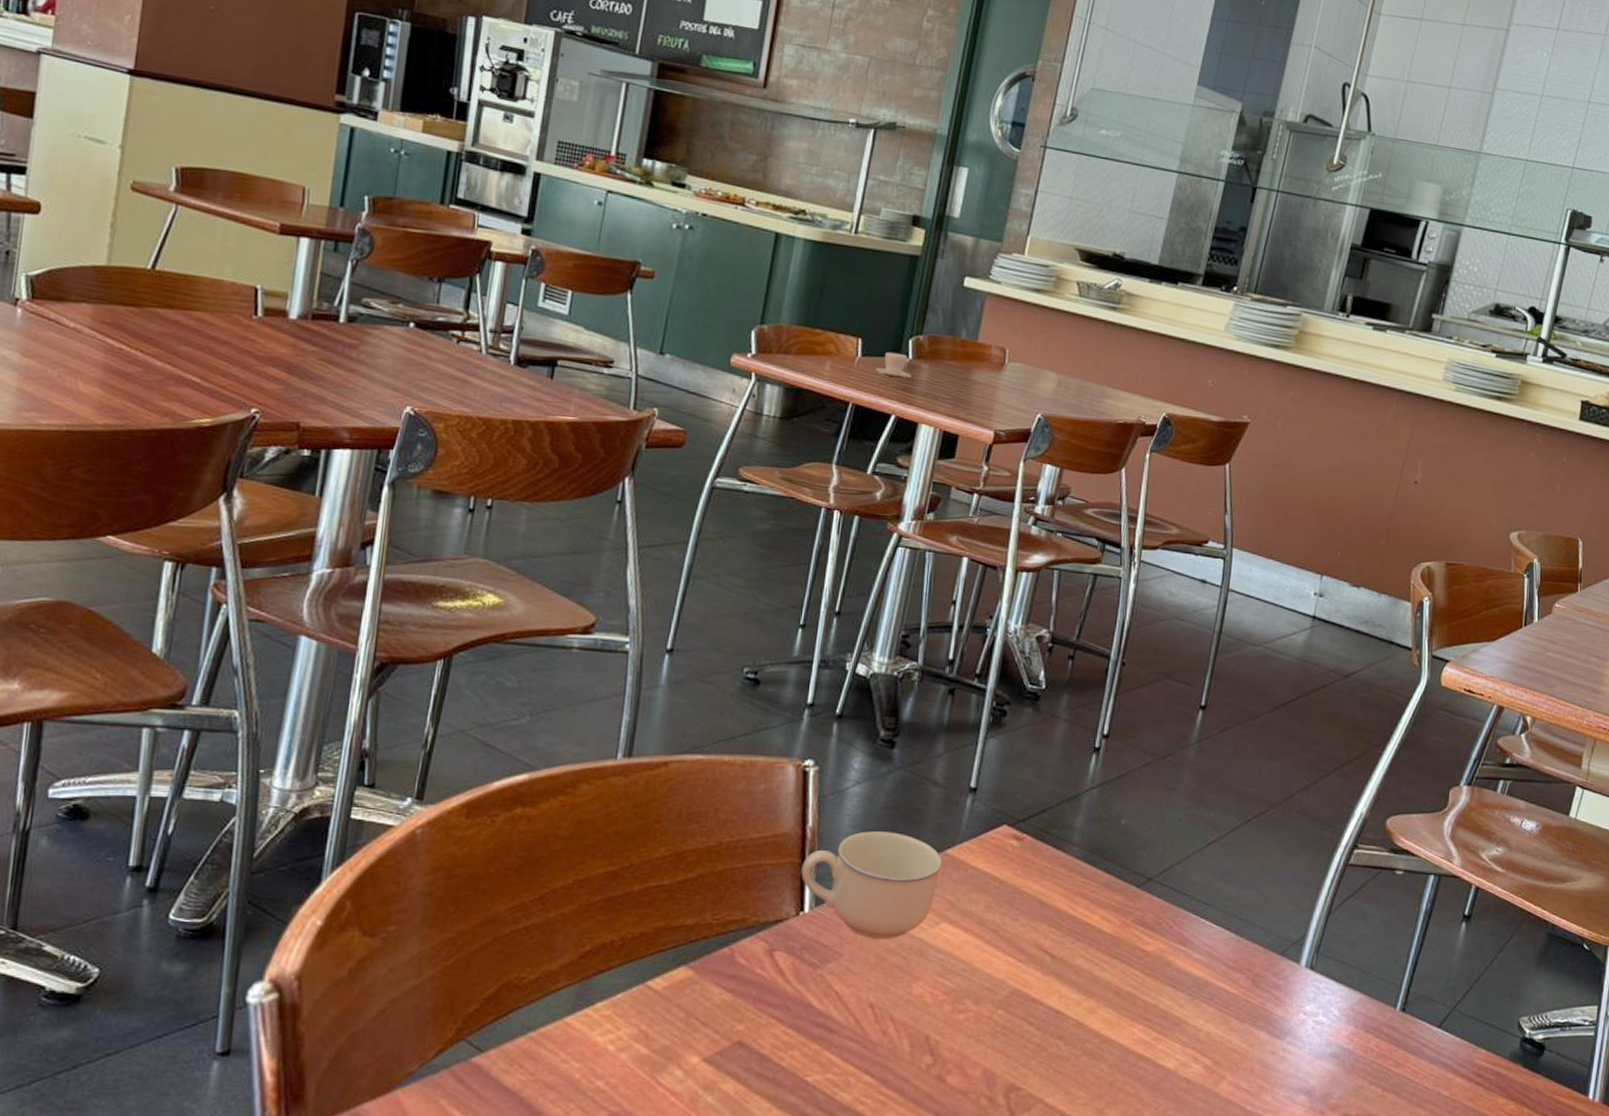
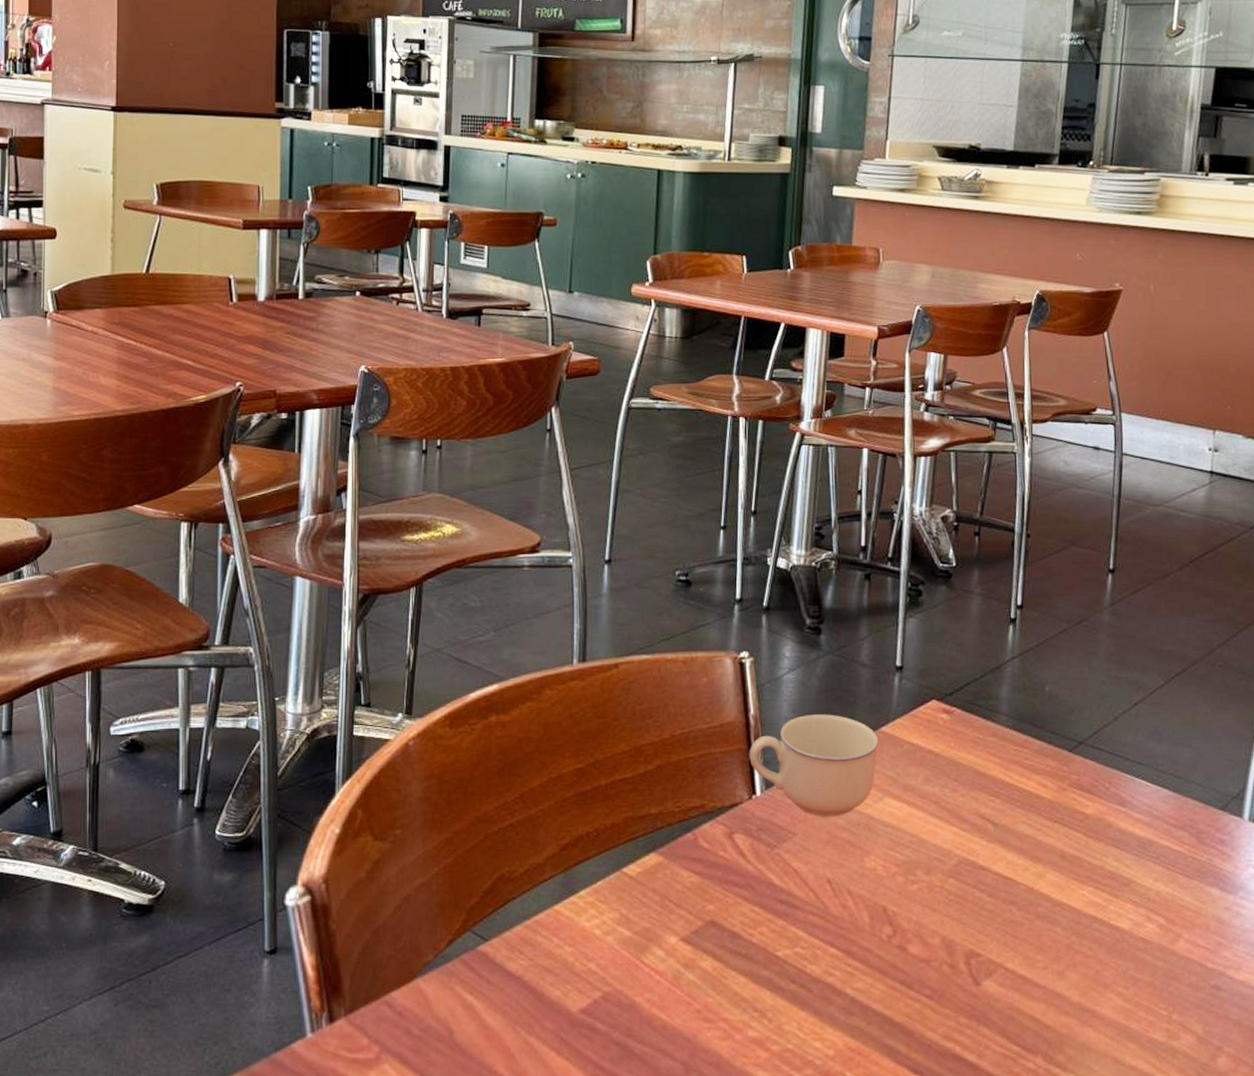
teacup: present [875,352,912,378] -> none [761,265,796,288]

